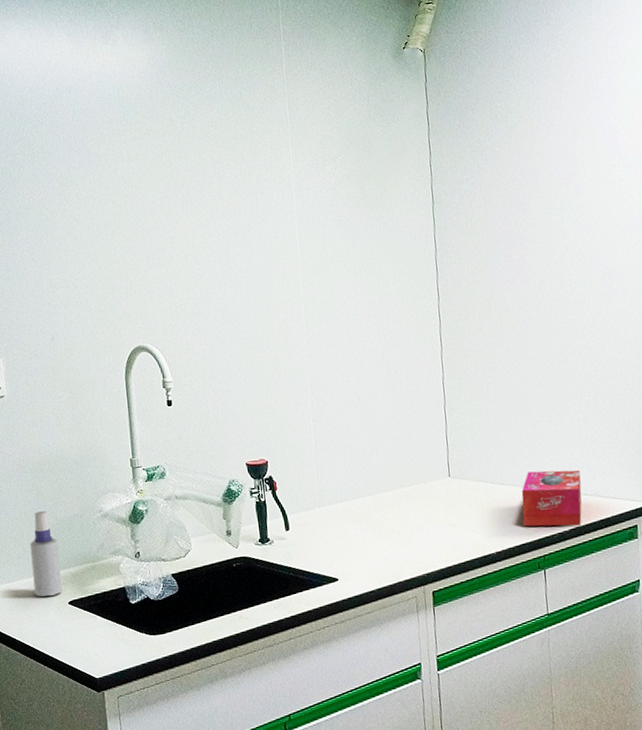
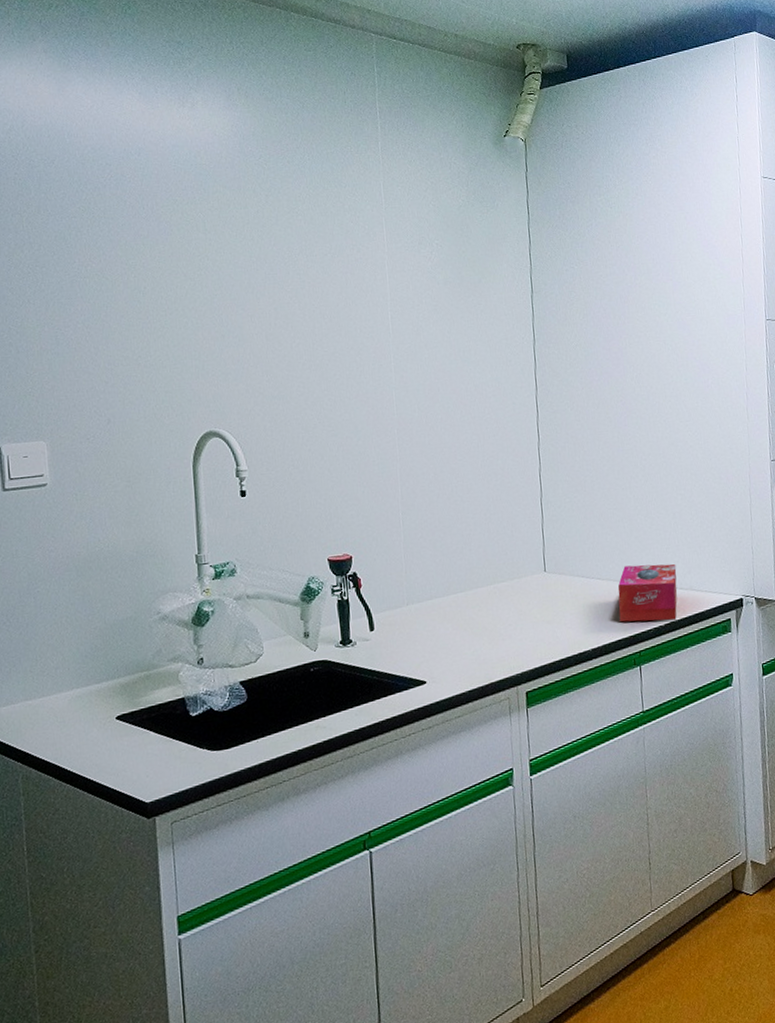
spray bottle: present [30,511,62,597] -> none [71,614,109,712]

